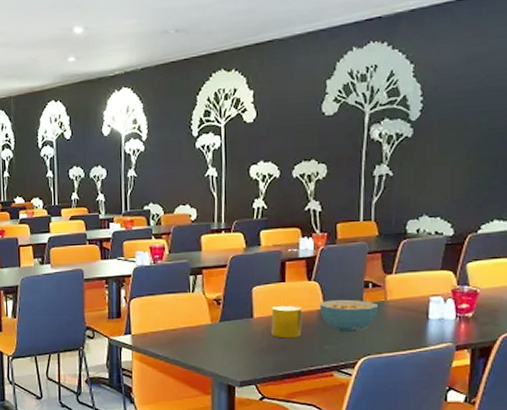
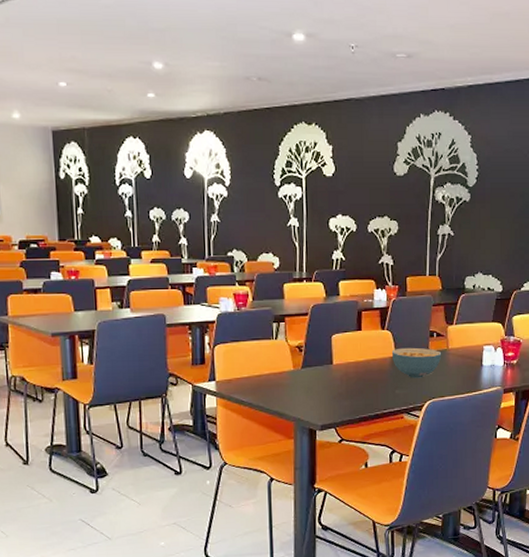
cup: present [271,305,302,339] -> none [349,352,377,384]

